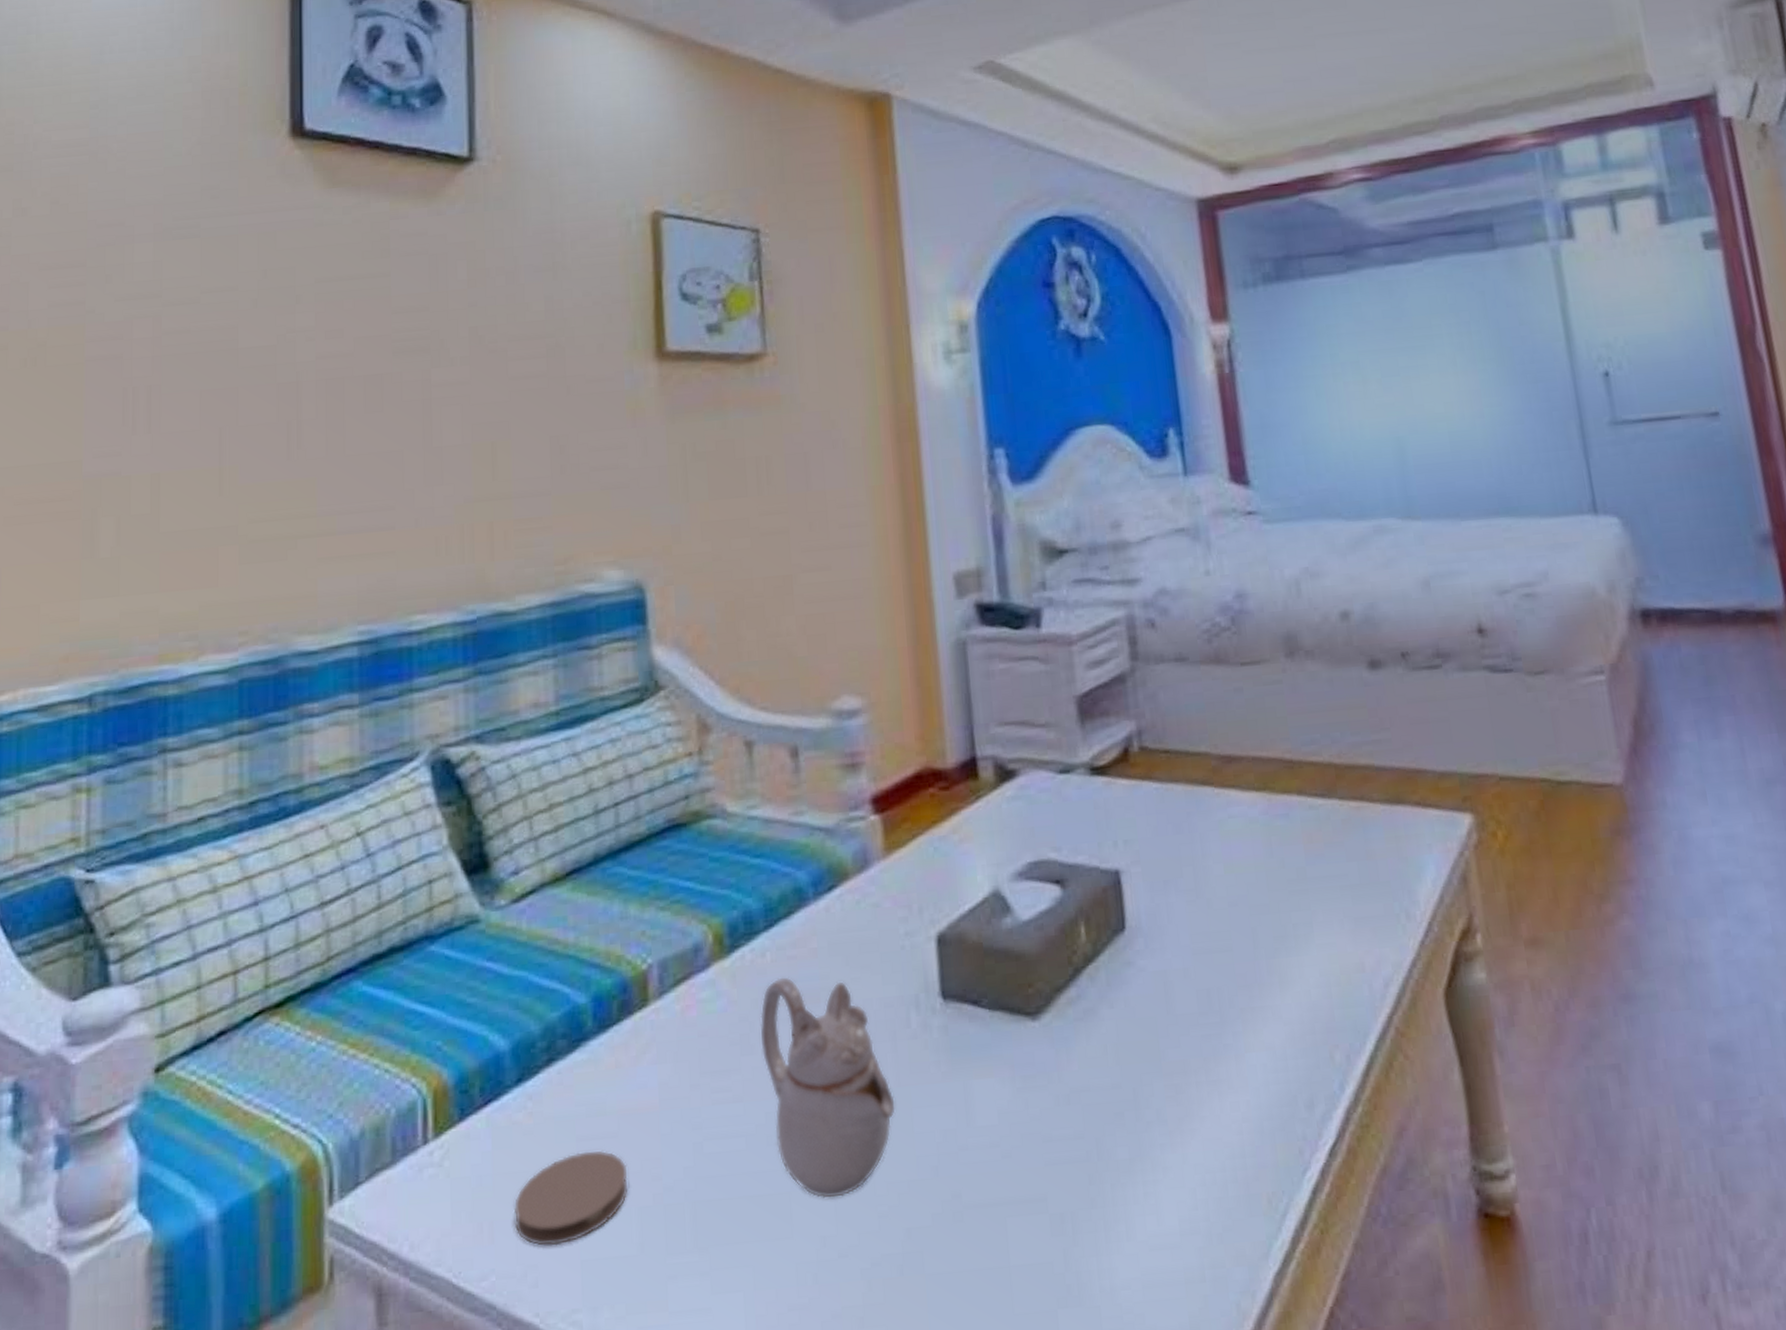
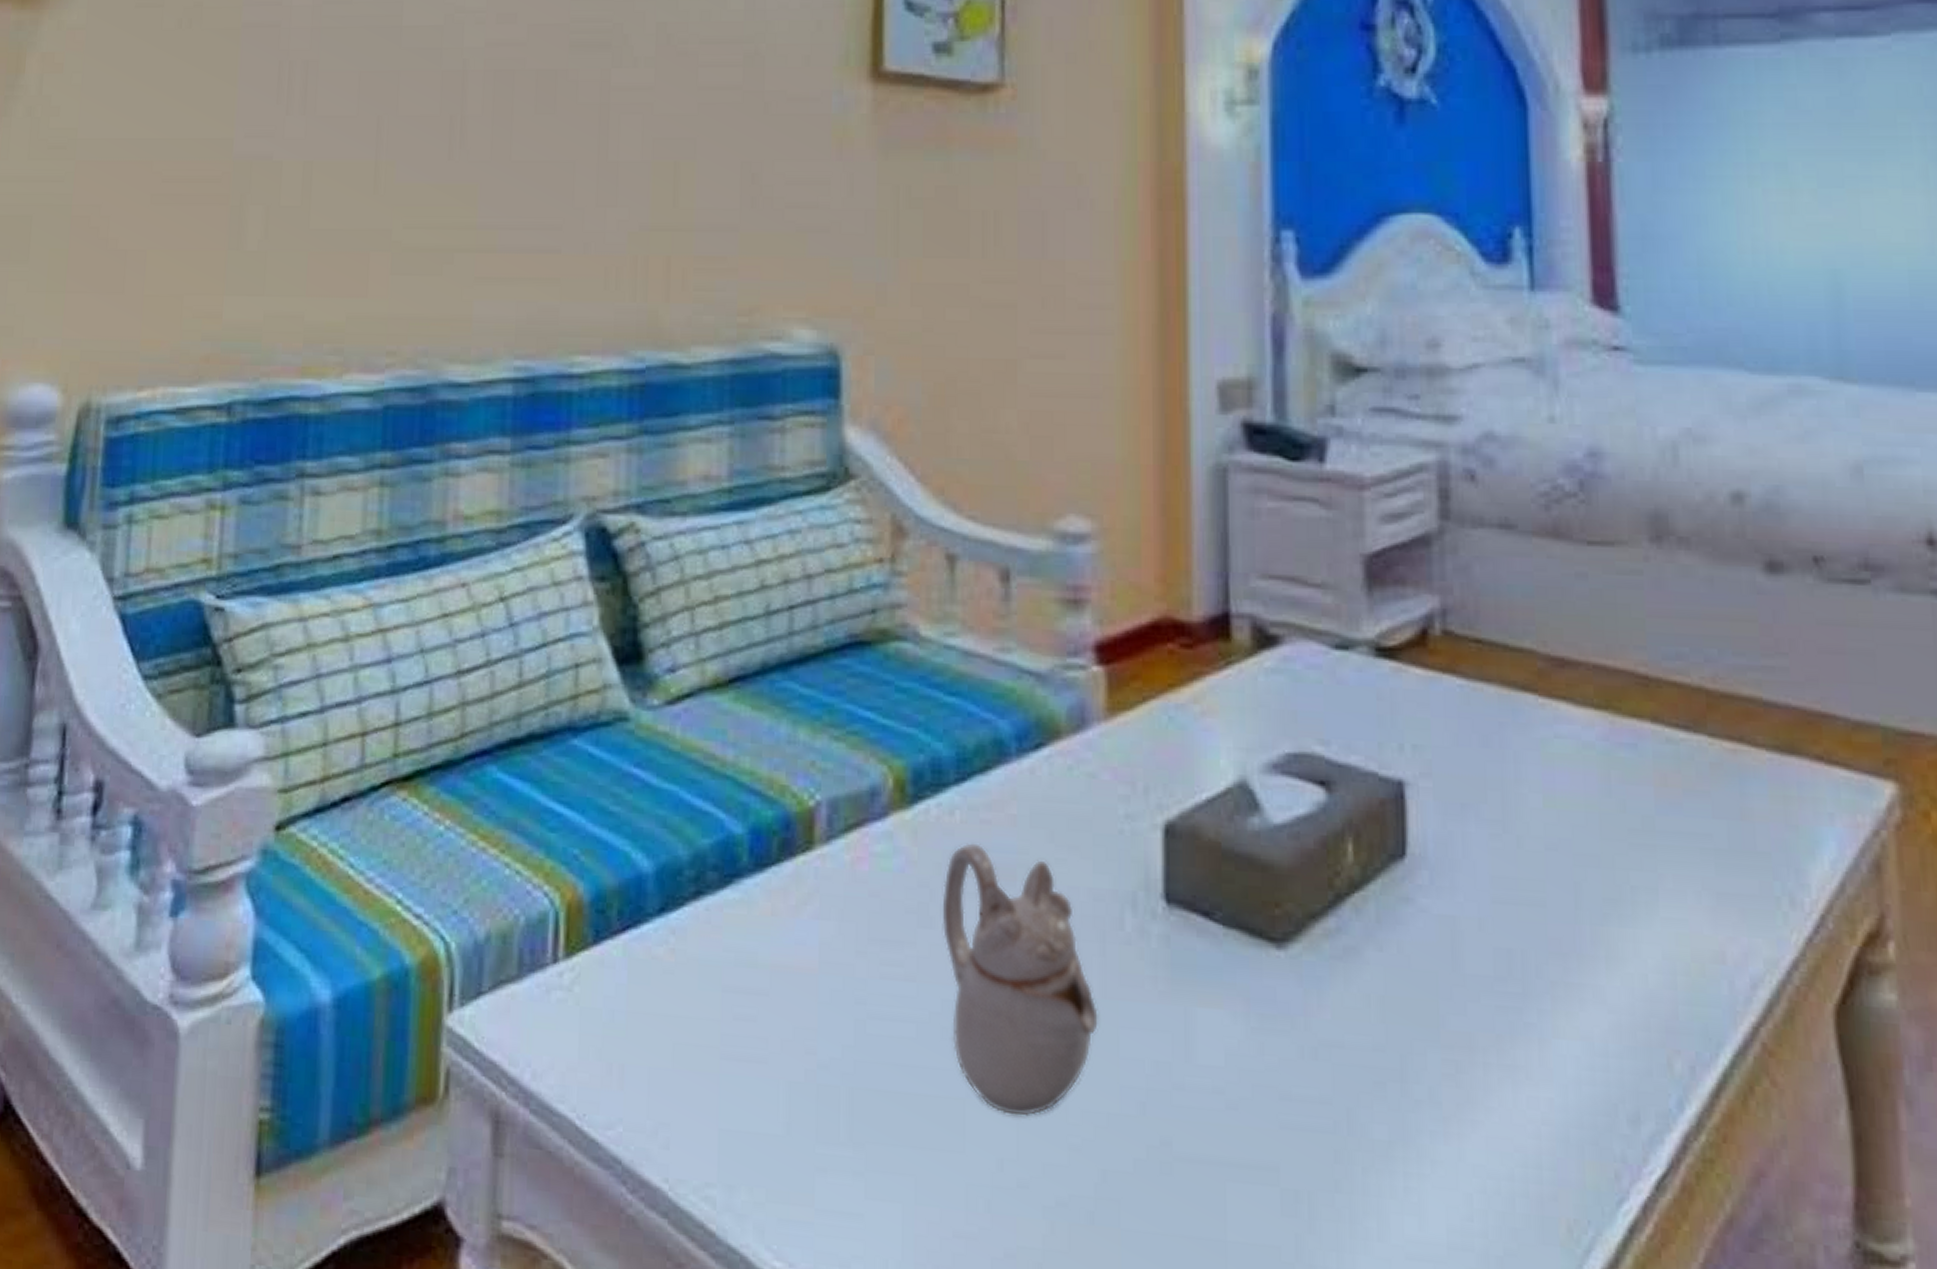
coaster: present [514,1150,629,1246] -> none [648,1004,778,1107]

